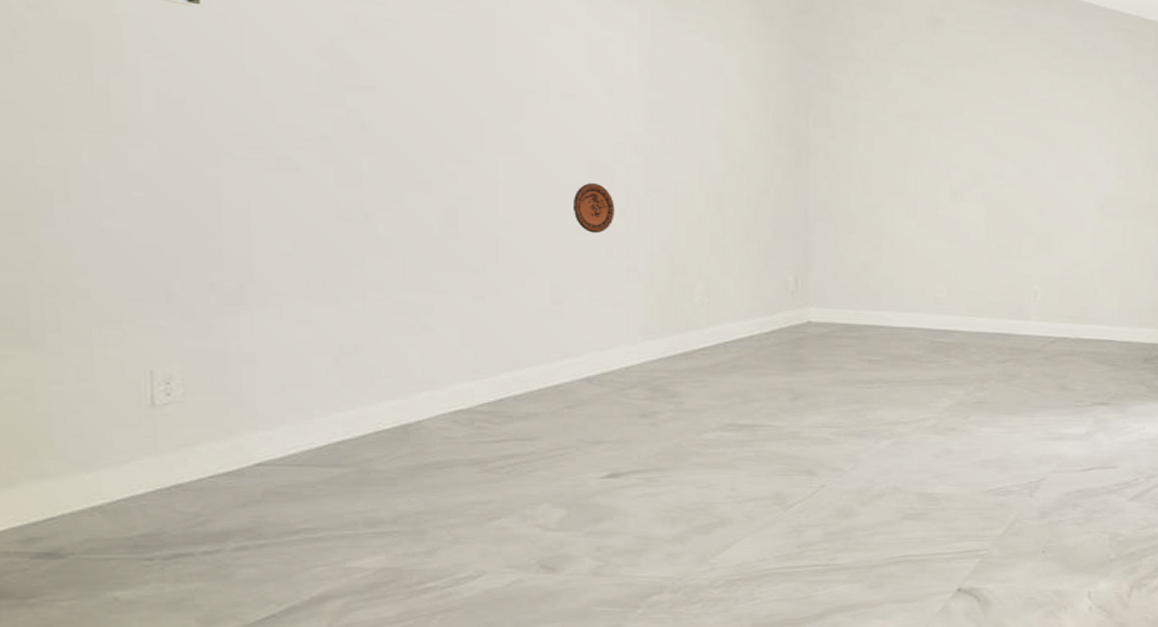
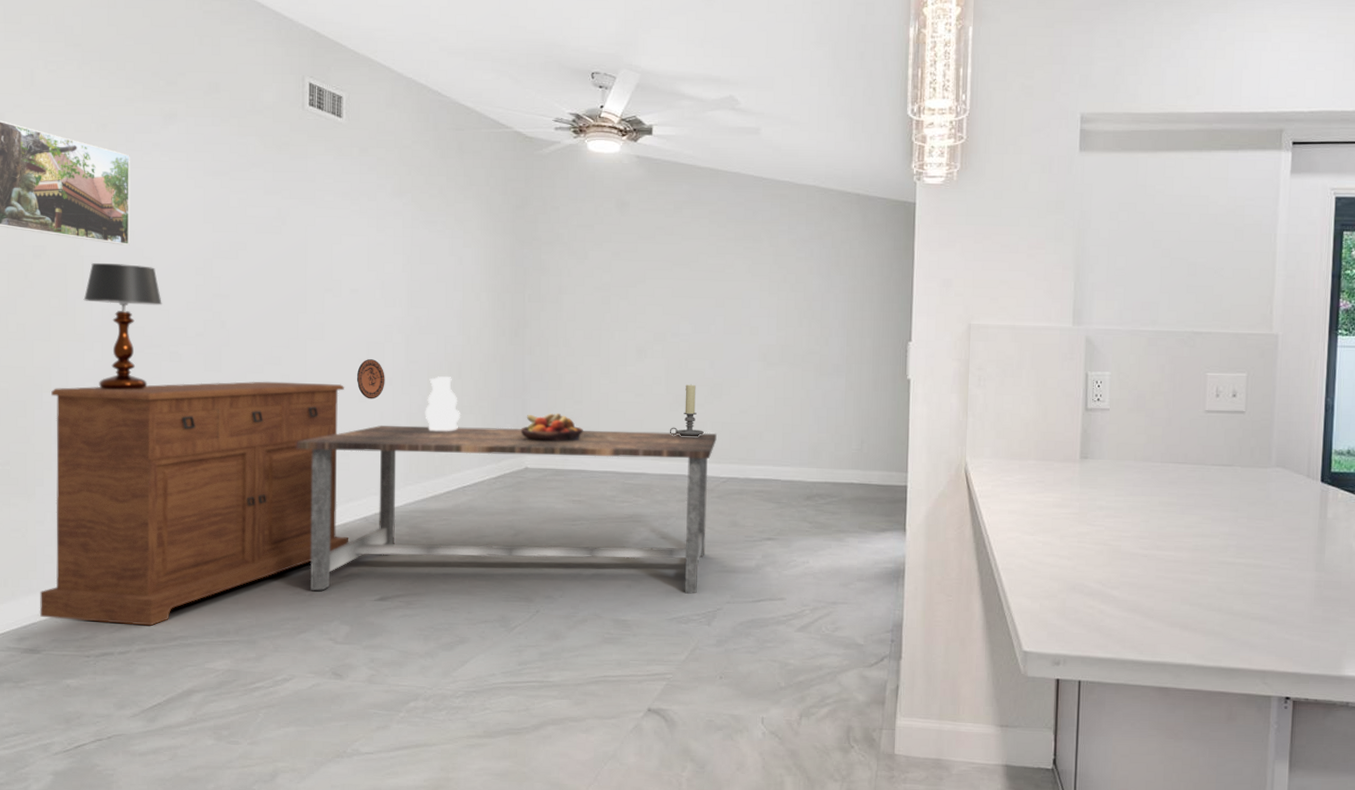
sideboard: none [60,197,564,517] -> present [39,381,349,626]
table lamp: none [122,26,262,206] -> present [83,262,162,390]
dining table: none [483,266,1045,467] -> present [296,425,717,594]
vase: none [671,209,721,276] -> present [425,376,460,431]
fruit bowl: none [802,259,883,293] -> present [520,413,583,442]
candle holder: none [988,233,1030,292] -> present [669,384,704,437]

